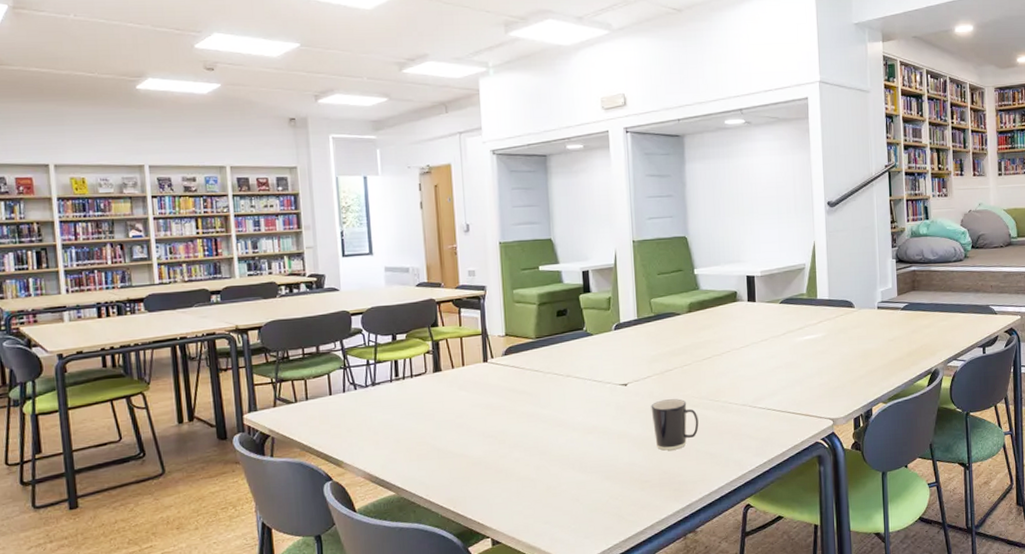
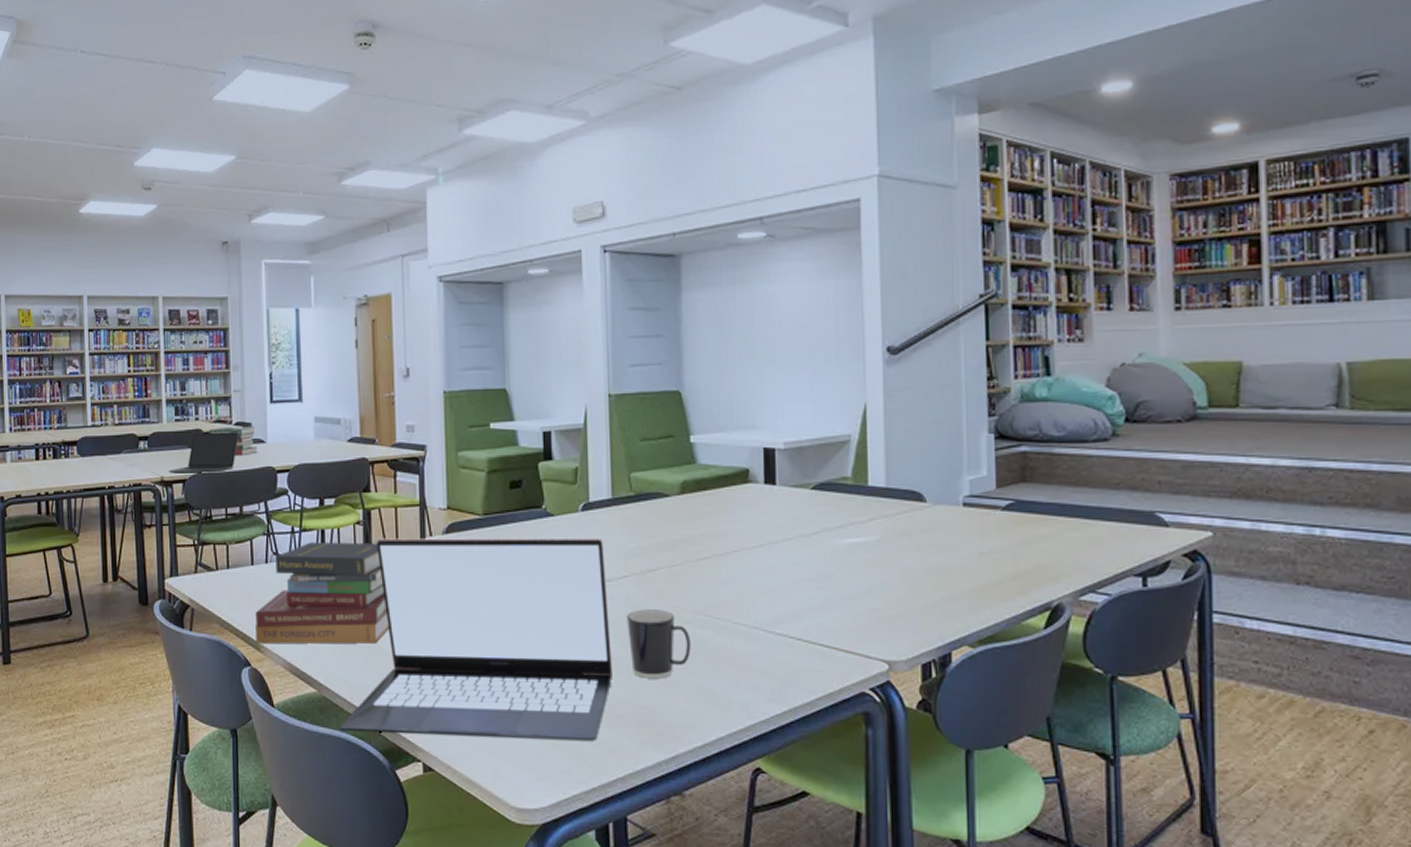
laptop: none [243,282,313,322] -> present [168,432,239,473]
books: none [282,278,331,304] -> present [208,427,257,457]
books: none [335,367,459,461] -> present [255,542,390,644]
laptop: none [417,349,642,524] -> present [340,537,612,741]

